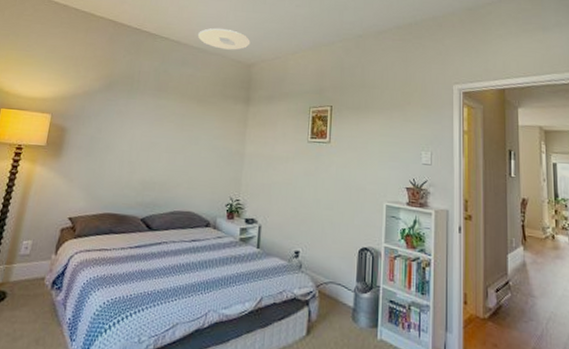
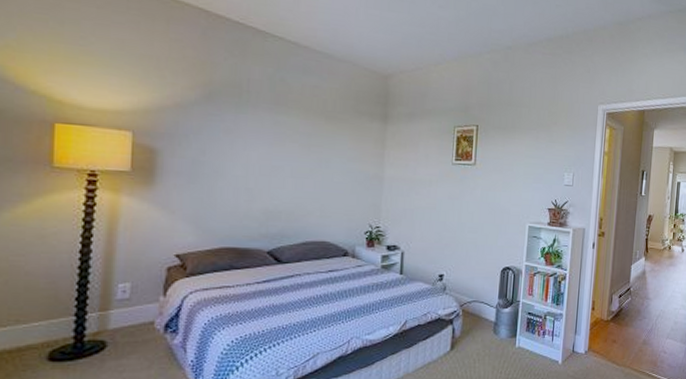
ceiling light: present [198,28,251,50] -> none [321,28,387,57]

